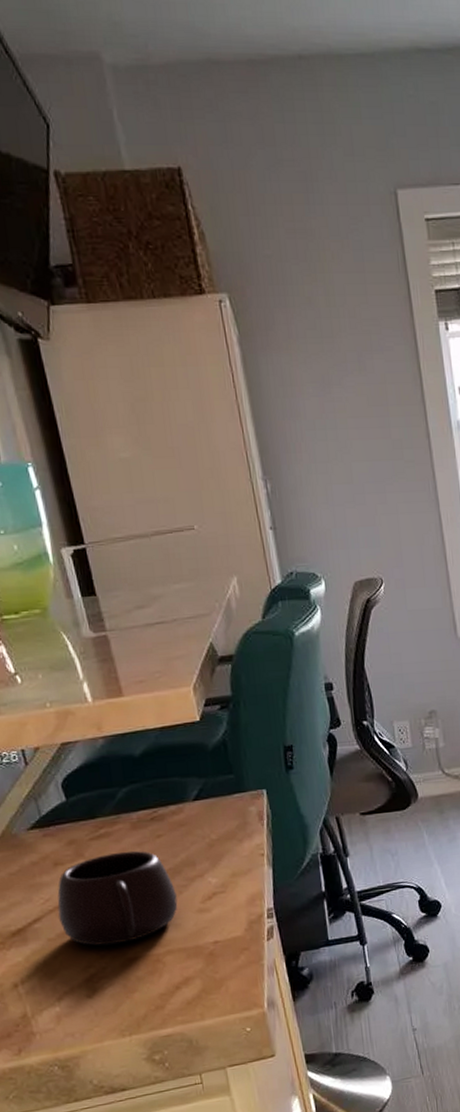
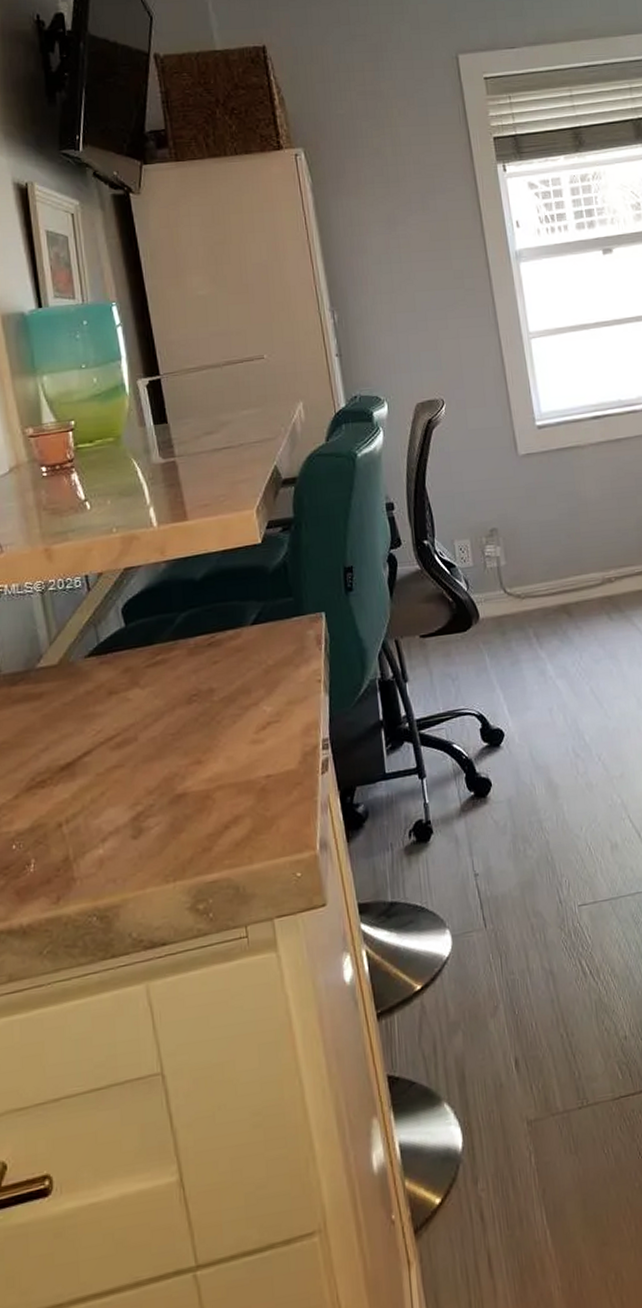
mug: present [57,850,178,946] -> none [109,678,231,781]

